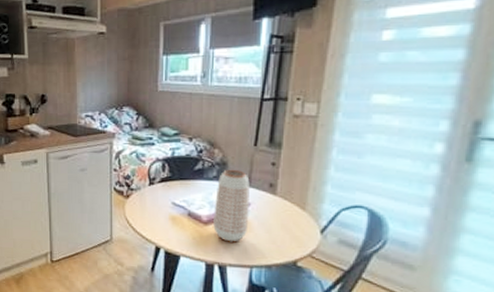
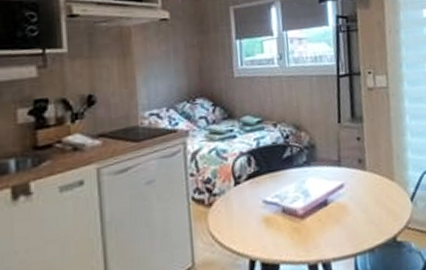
vase: present [213,169,251,243] -> none [308,150,346,234]

